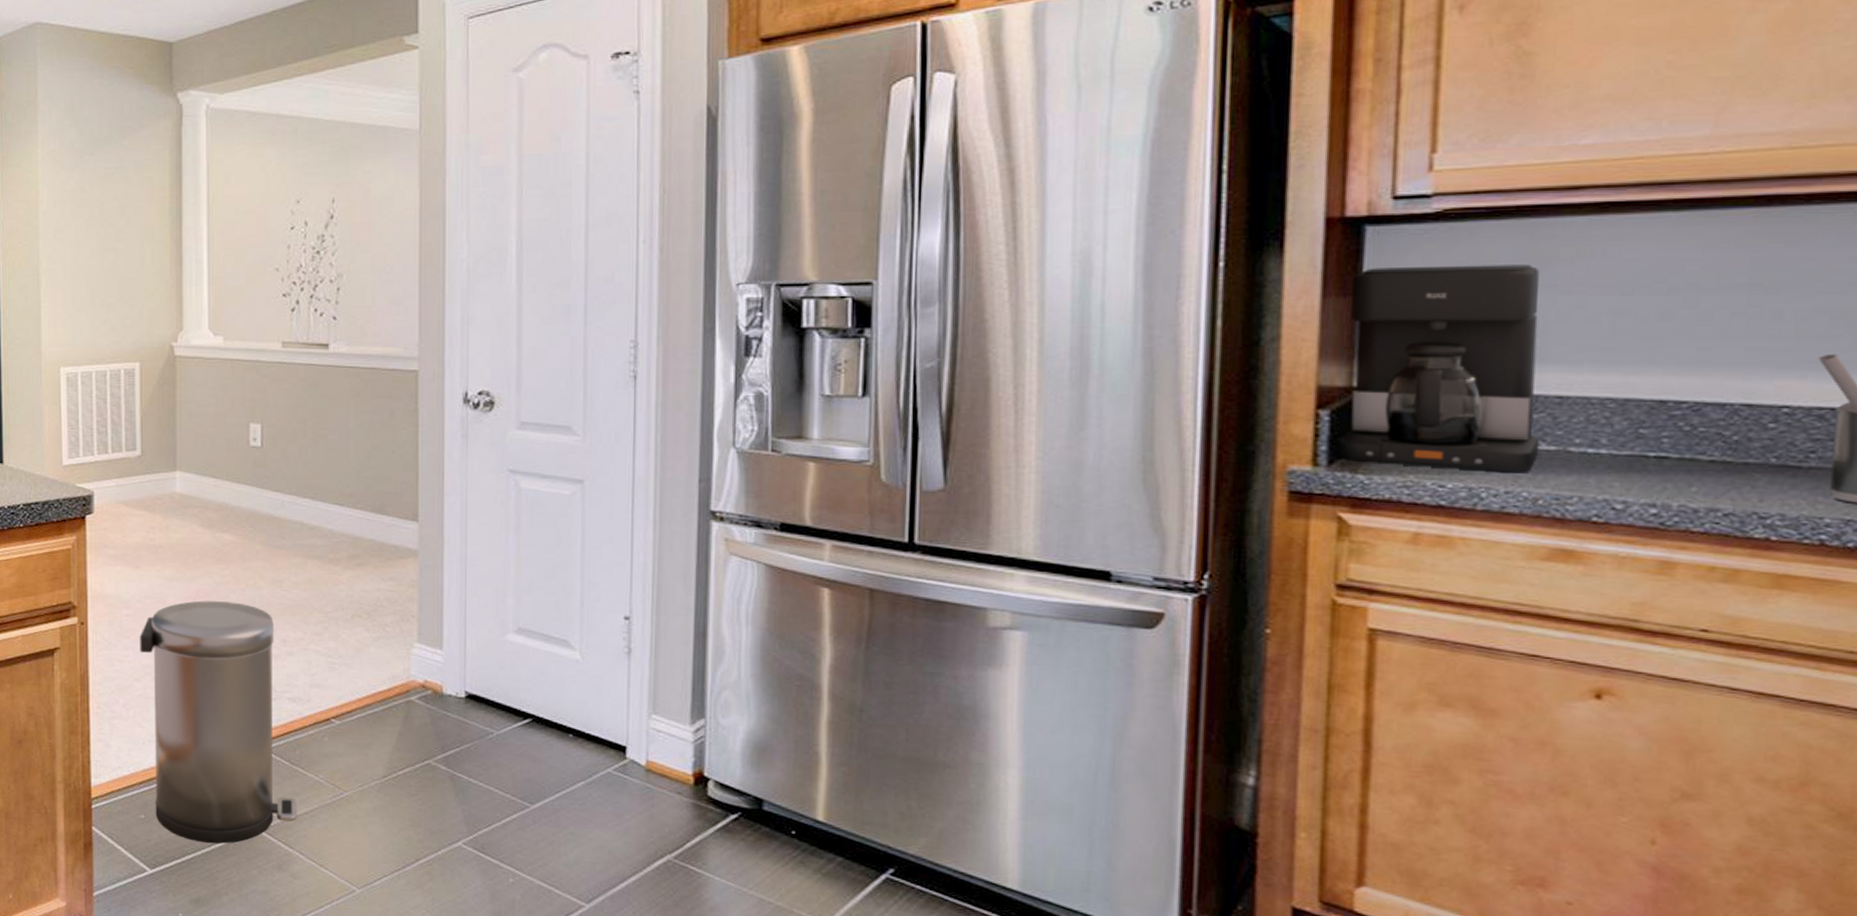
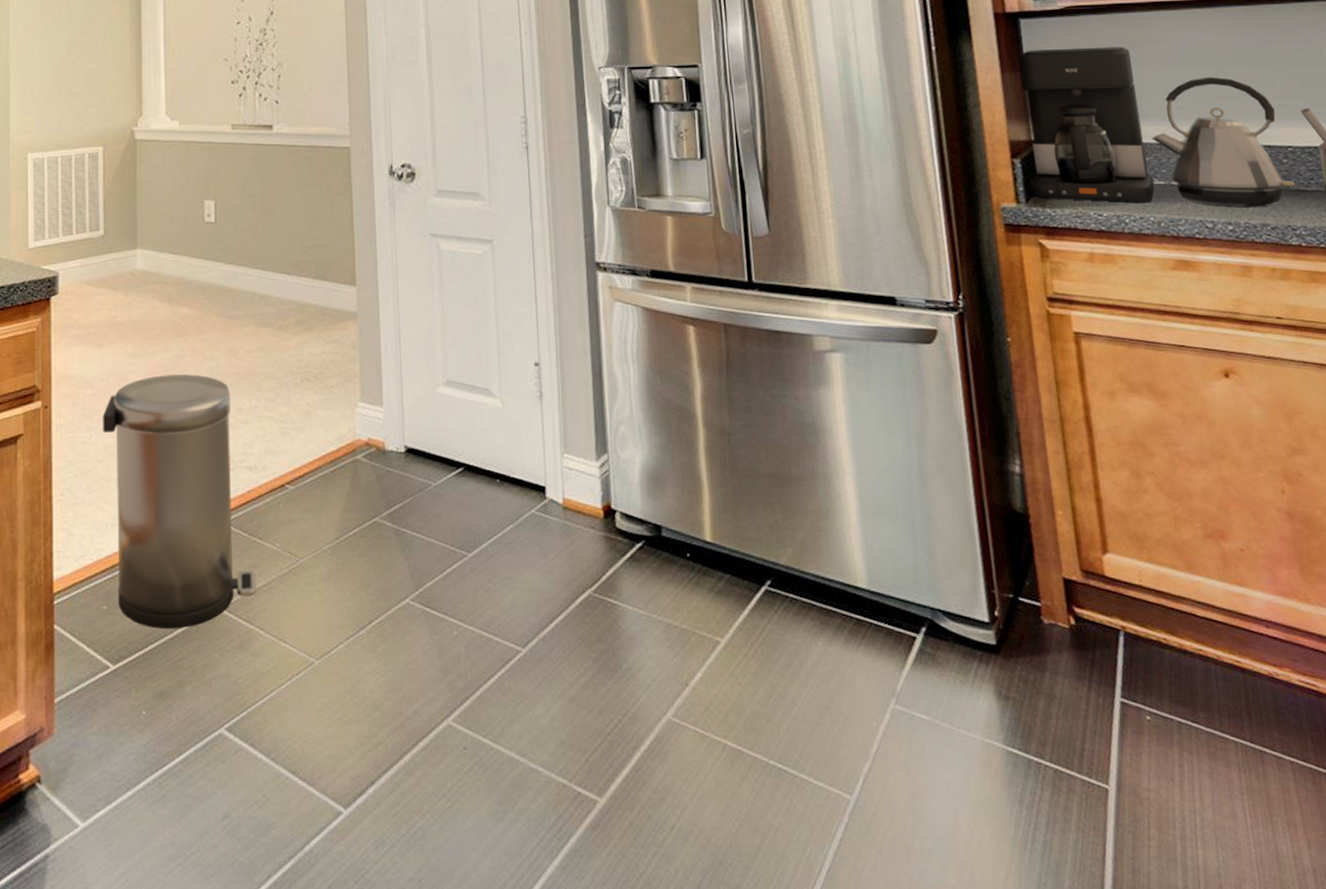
kettle: none [1549,307,1782,485] -> present [1152,76,1296,207]

